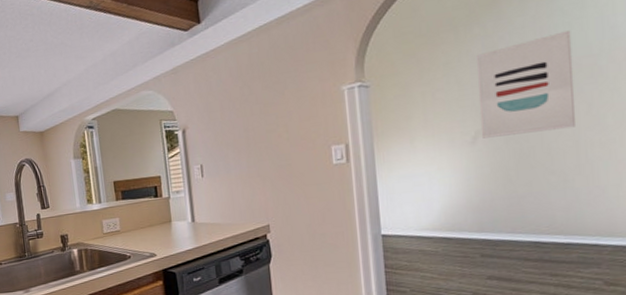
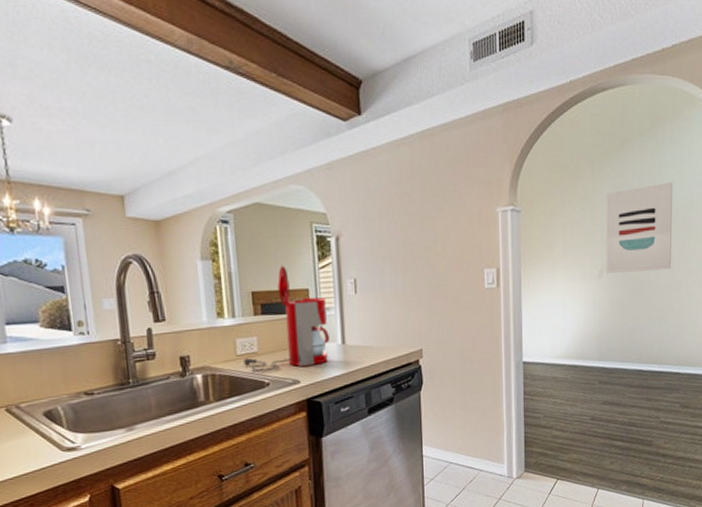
coffee maker: none [108,157,180,247] -> present [242,265,329,372]

